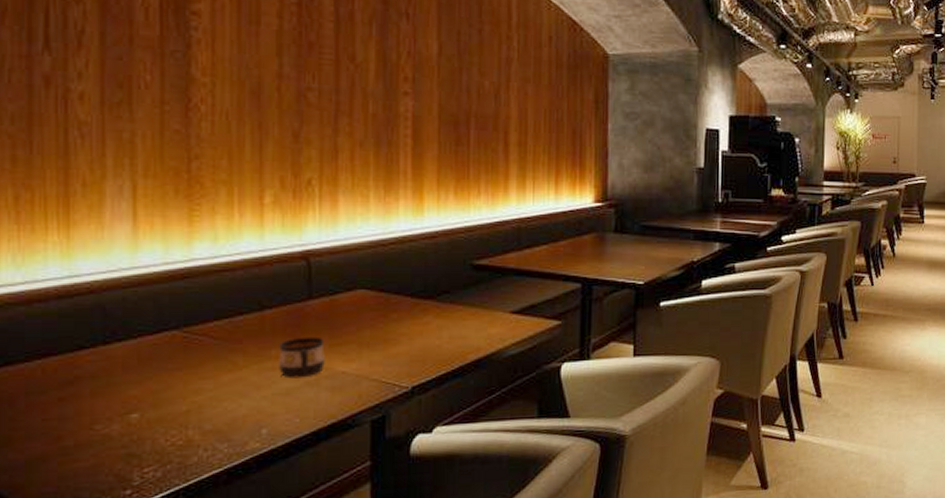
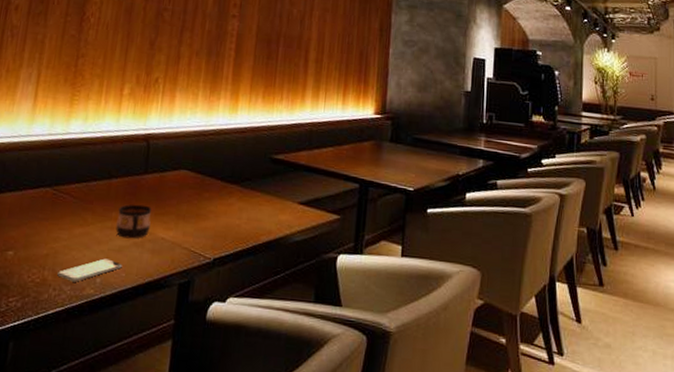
smartphone: none [207,405,294,438] -> present [57,258,123,282]

